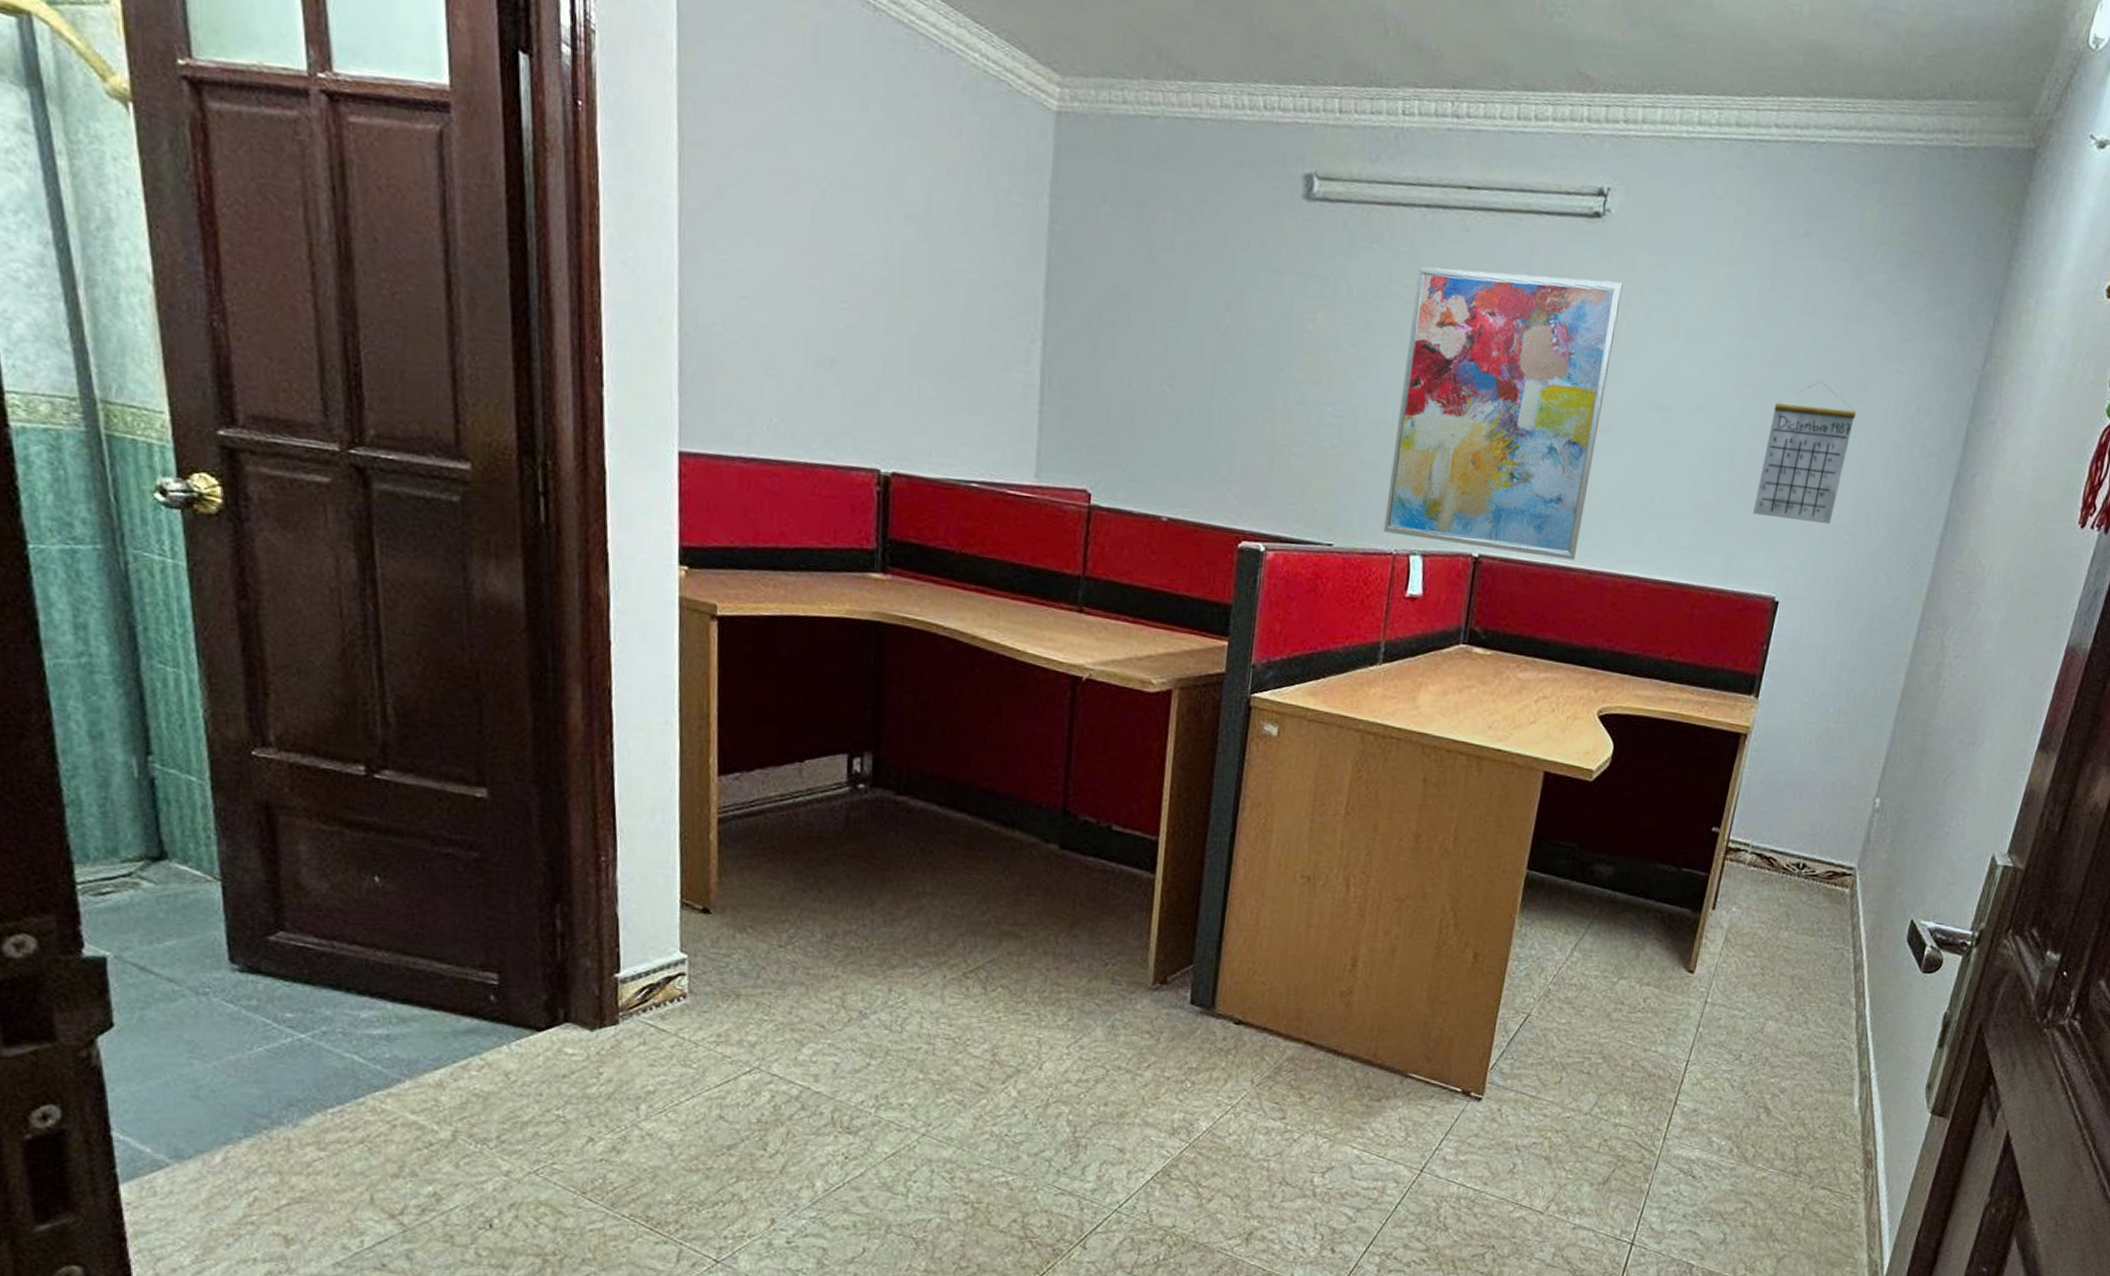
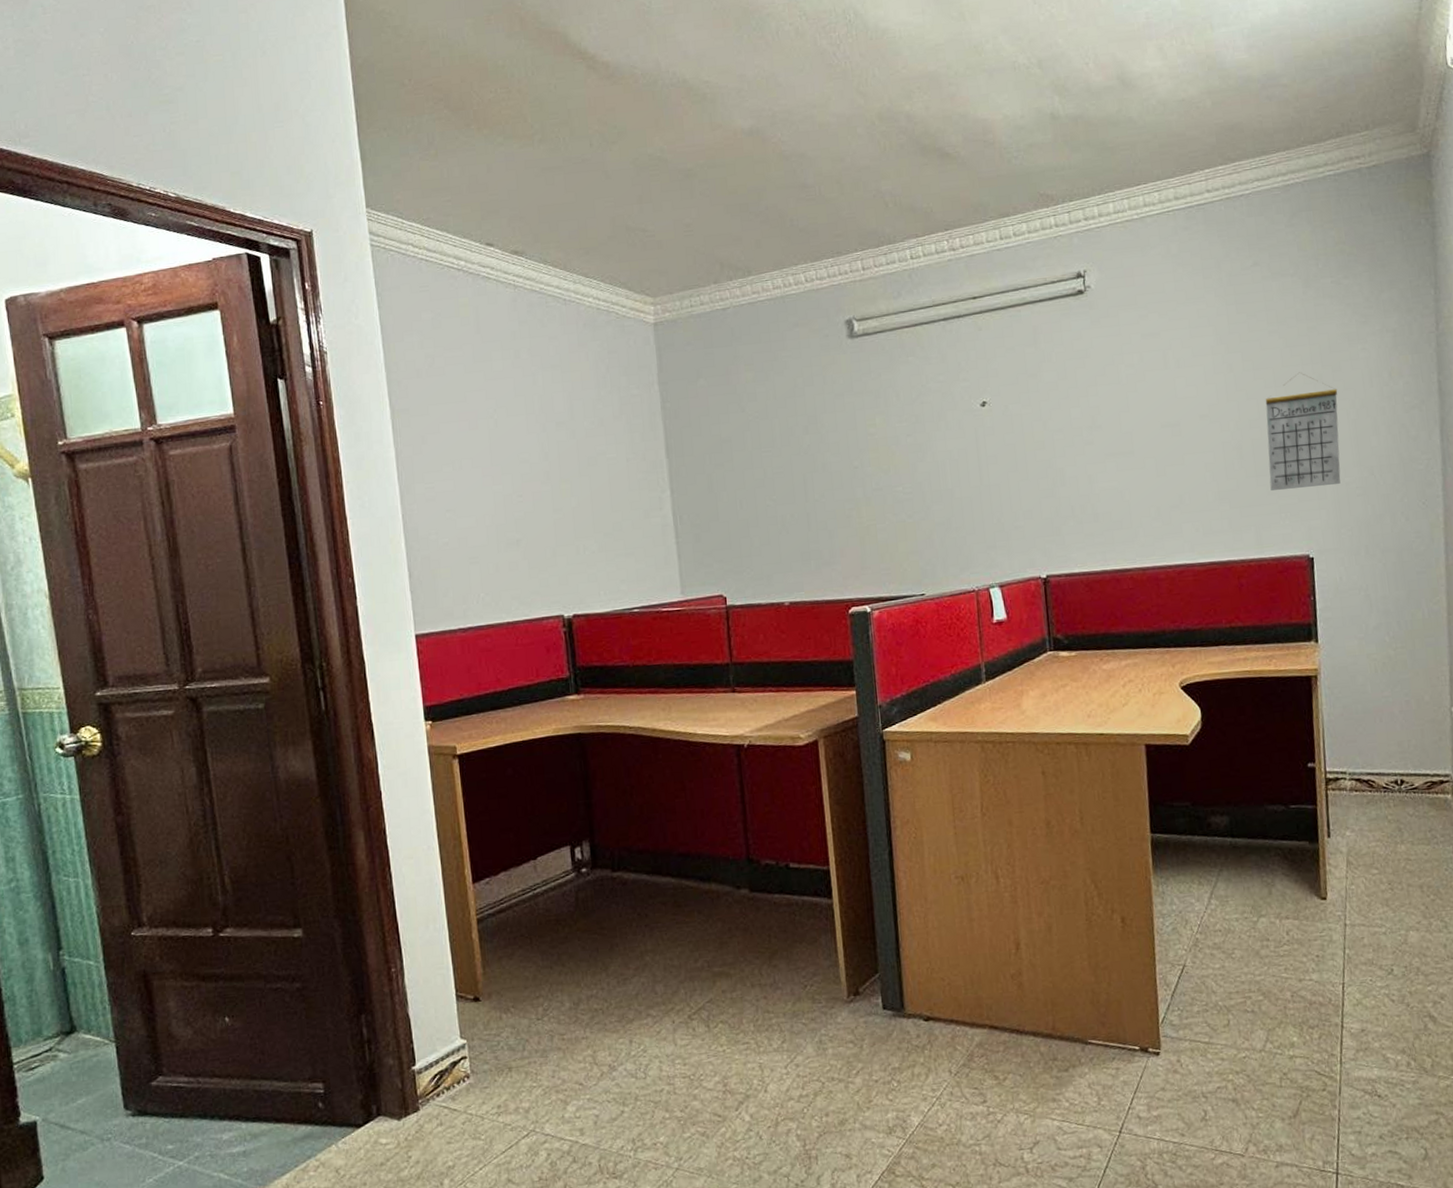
wall art: present [1383,267,1623,560] -> none [948,338,1128,575]

